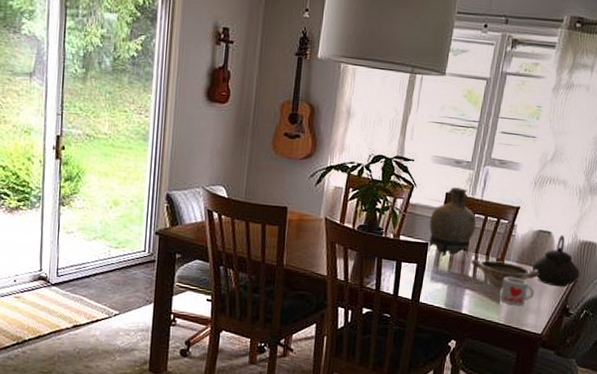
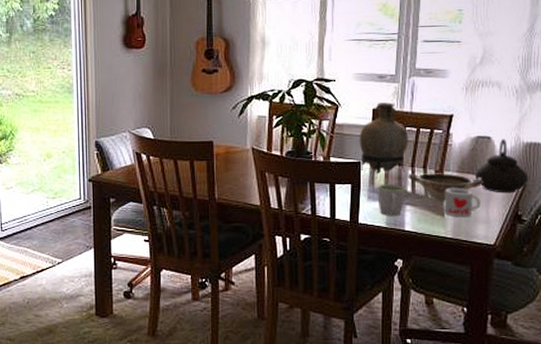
mug: none [440,266,467,299] -> present [377,184,405,217]

